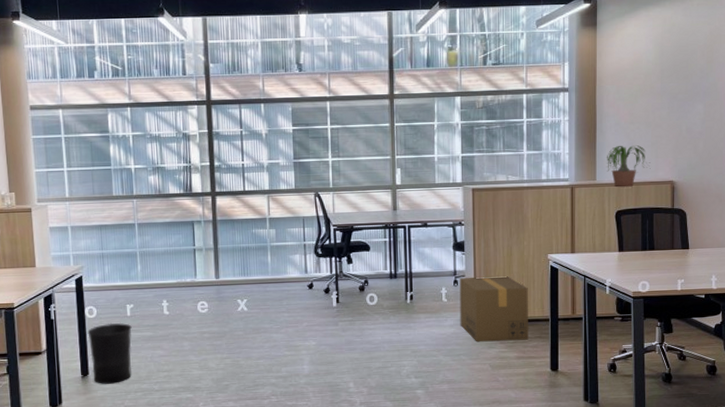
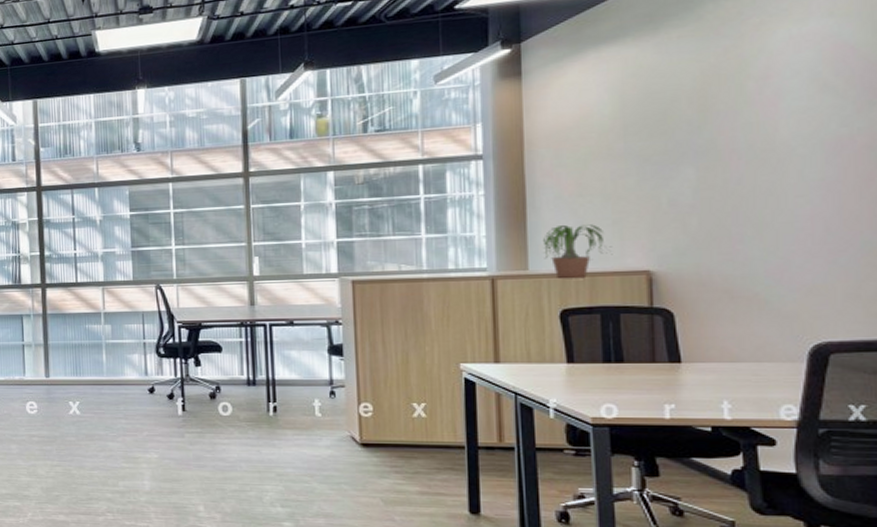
cardboard box: present [459,276,528,342] -> none [337,388,435,471]

